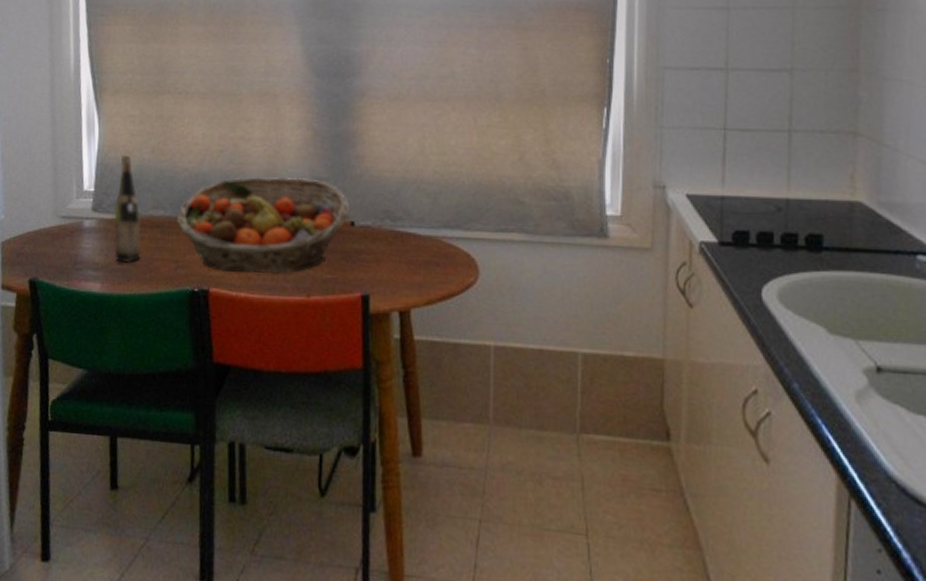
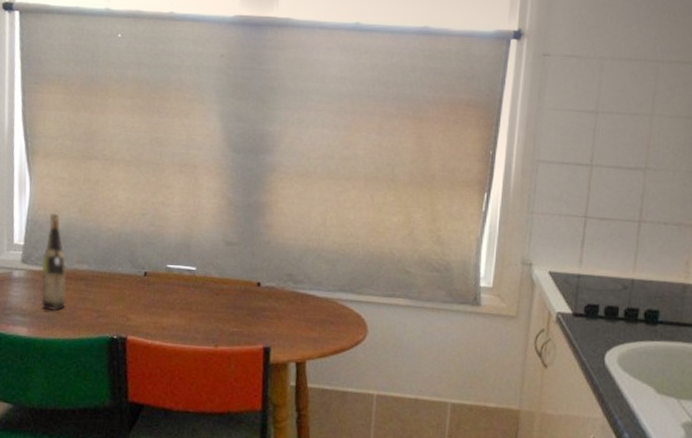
fruit basket: present [176,177,351,274] -> none [99,239,258,326]

